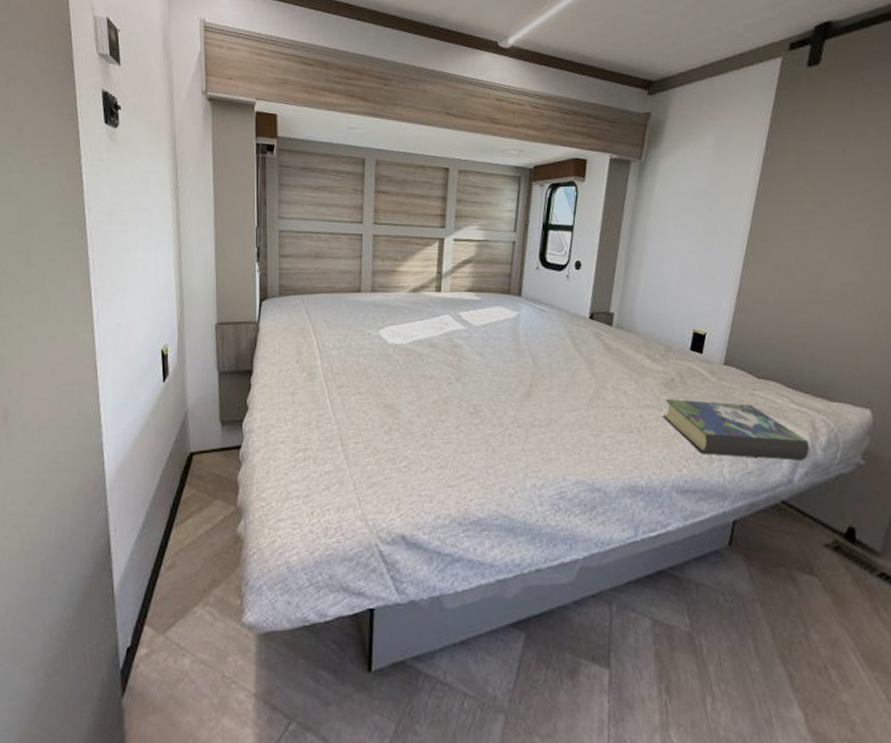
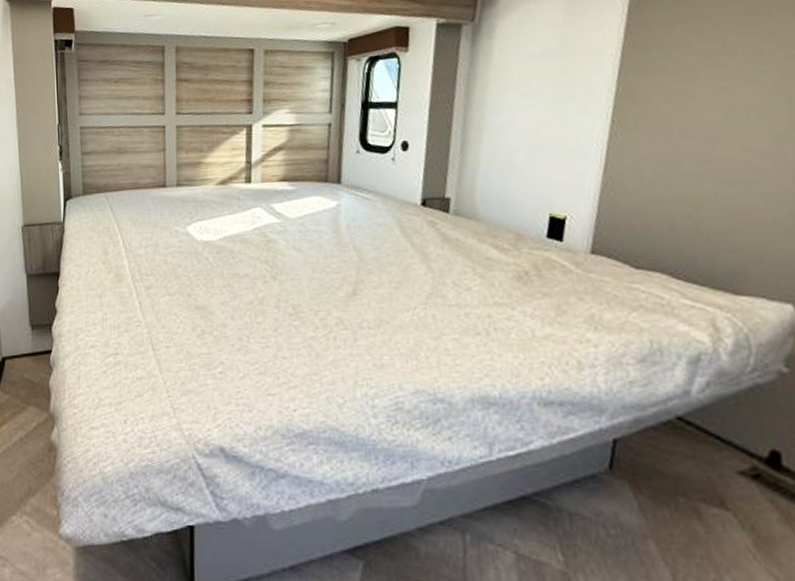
book: present [662,399,810,461] -> none [516,295,712,368]

